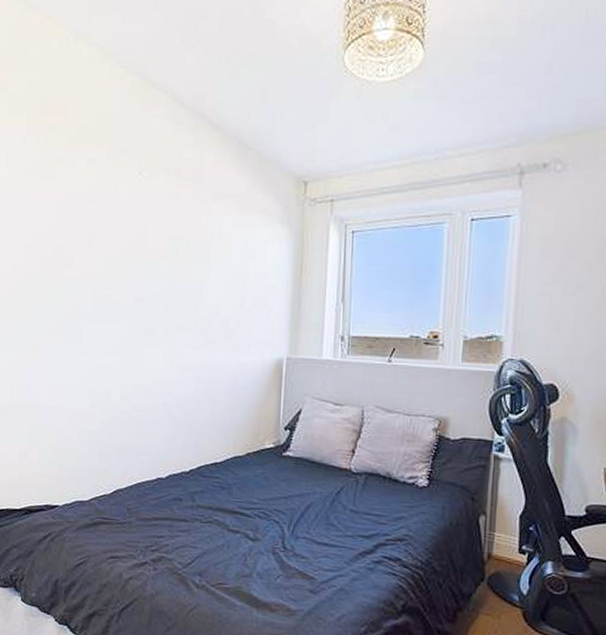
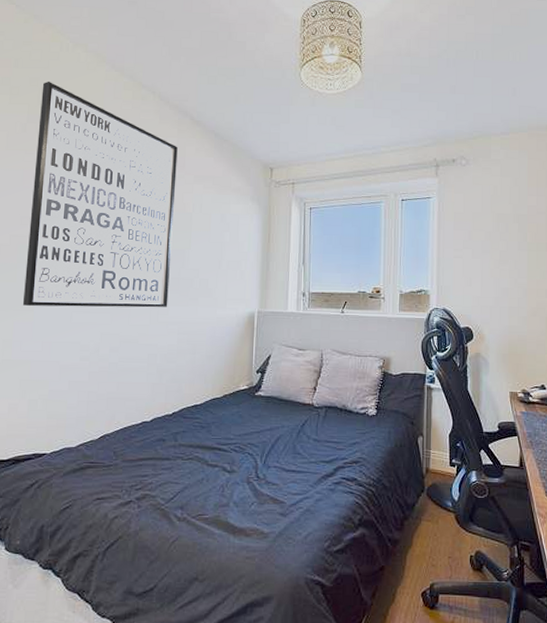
wall art: none [29,84,194,351] -> present [22,81,178,308]

